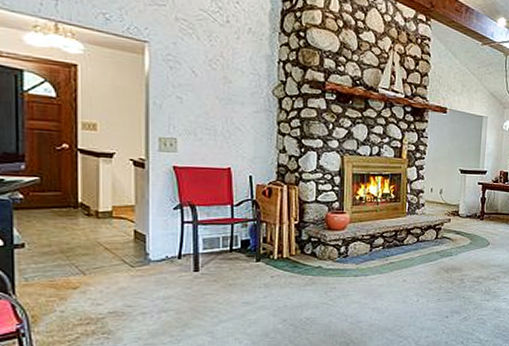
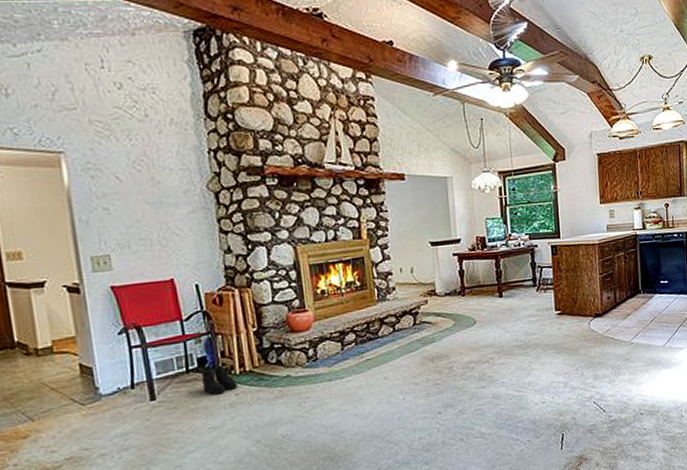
boots: none [242,249,274,275] -> present [201,365,238,395]

